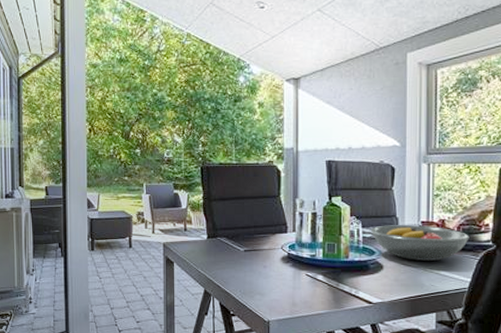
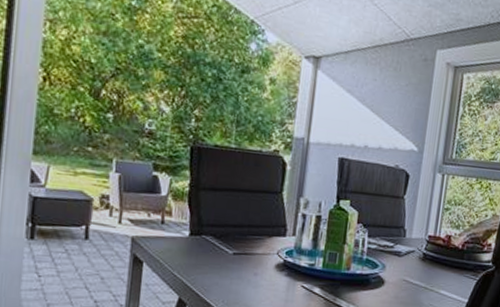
fruit bowl: present [370,225,470,261] -> none [376,236,472,279]

